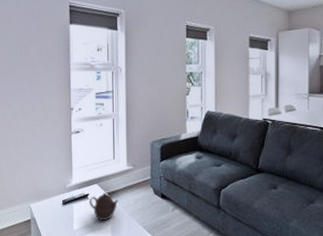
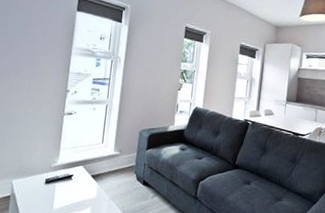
teapot: present [89,192,119,221] -> none [72,174,102,203]

